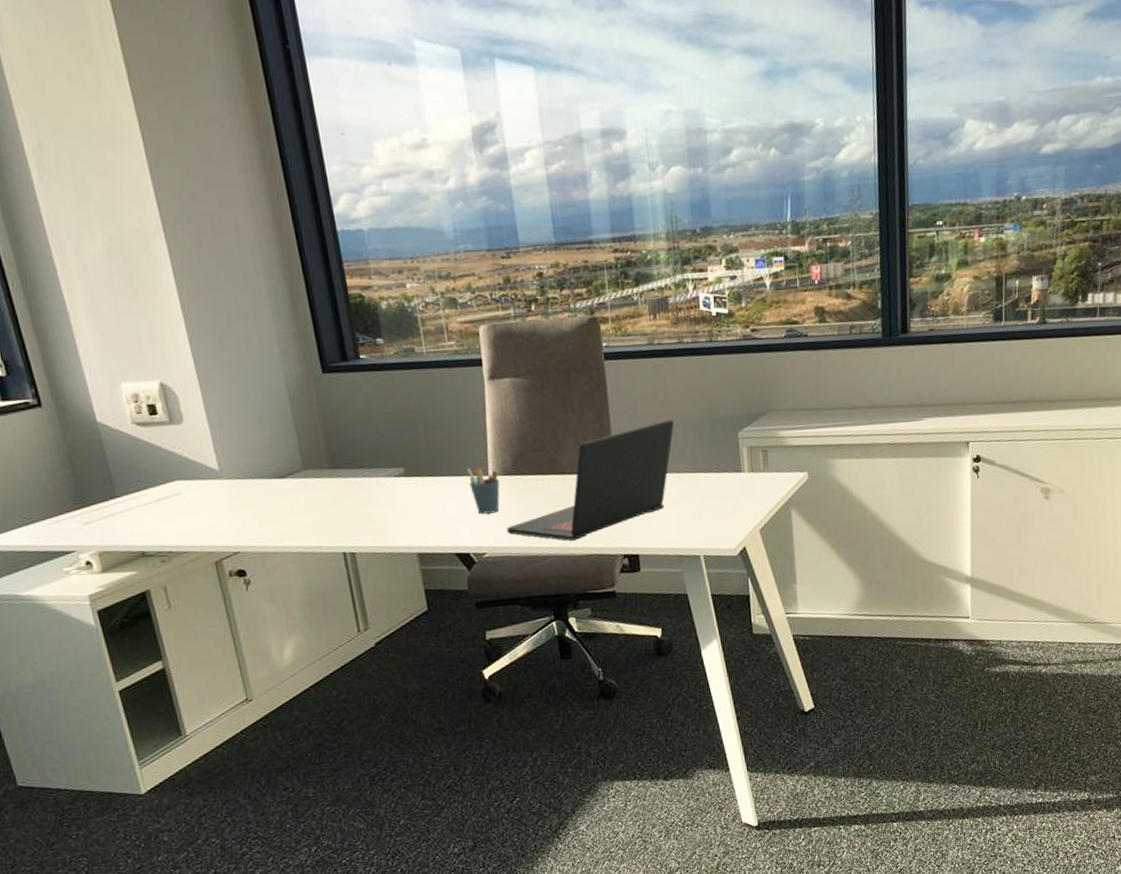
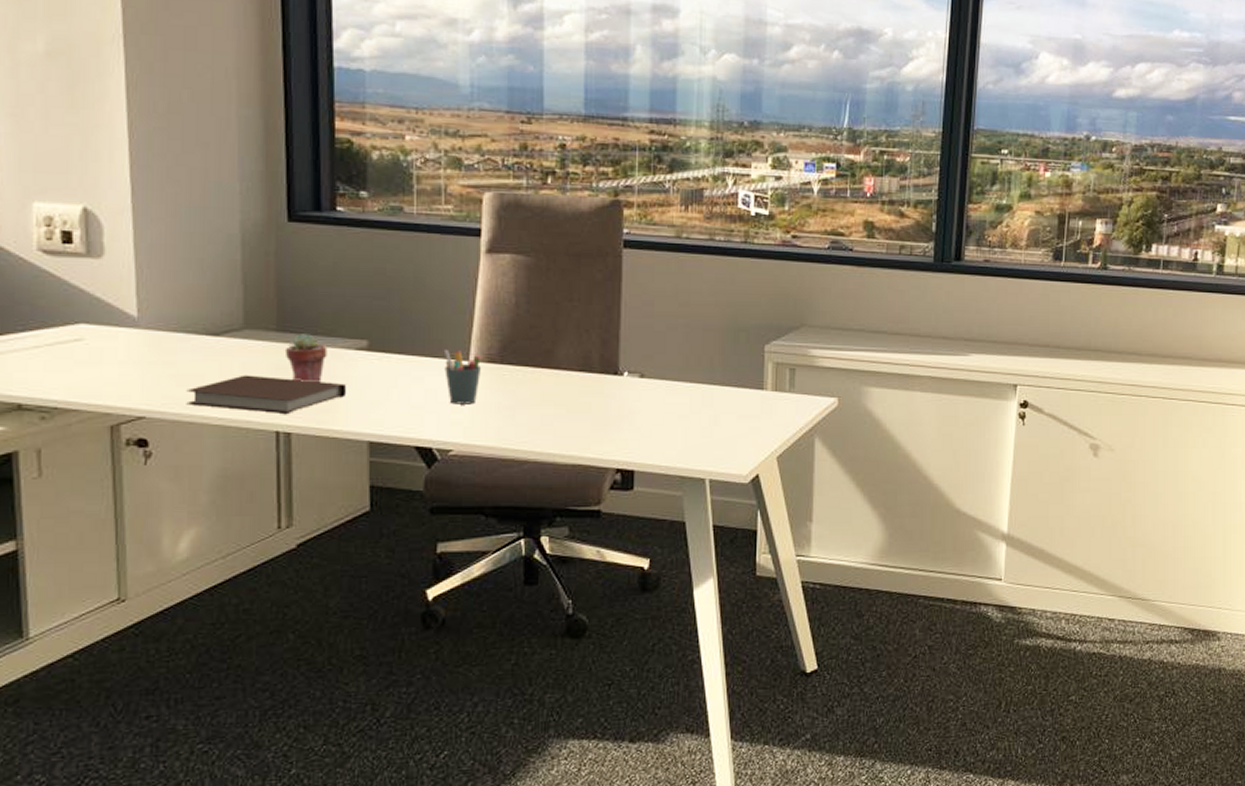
notebook: none [267,506,394,539] -> present [186,375,347,413]
potted succulent: none [338,468,373,509] -> present [284,334,328,383]
laptop: present [506,418,674,541] -> none [481,321,693,446]

